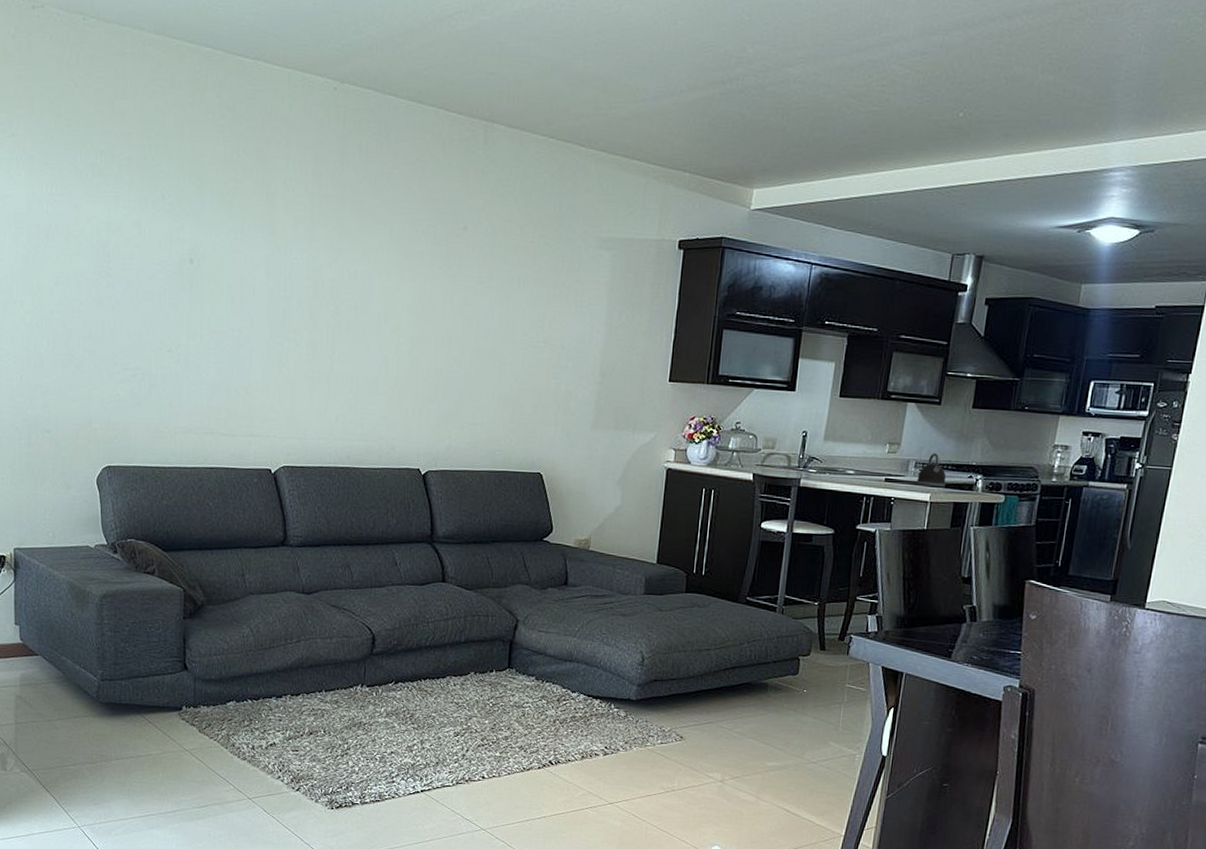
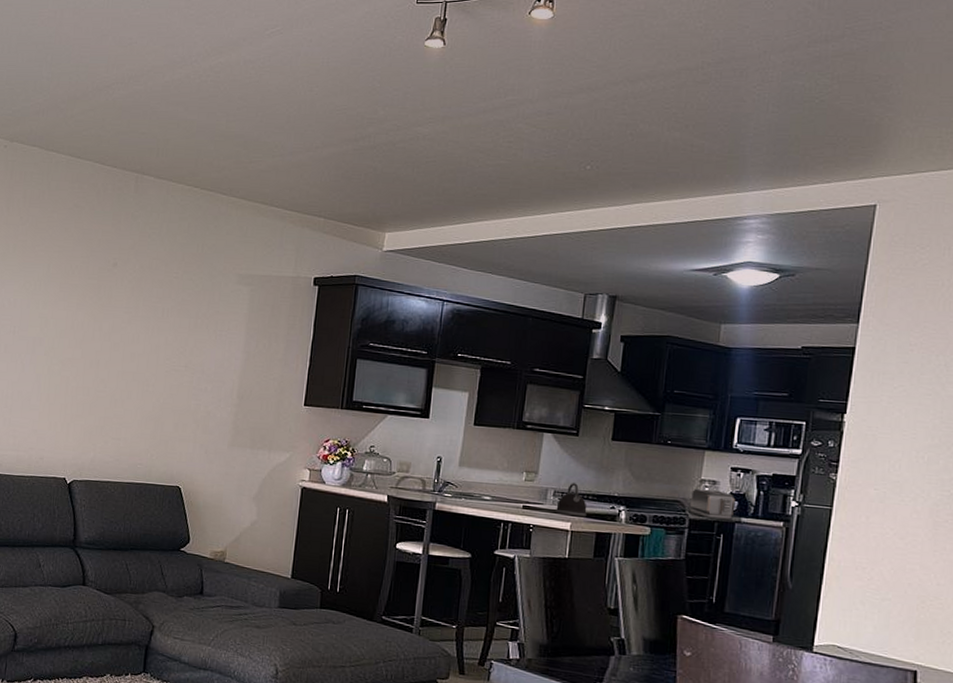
toaster: none [1042,454,1085,485] -> present [690,488,736,521]

